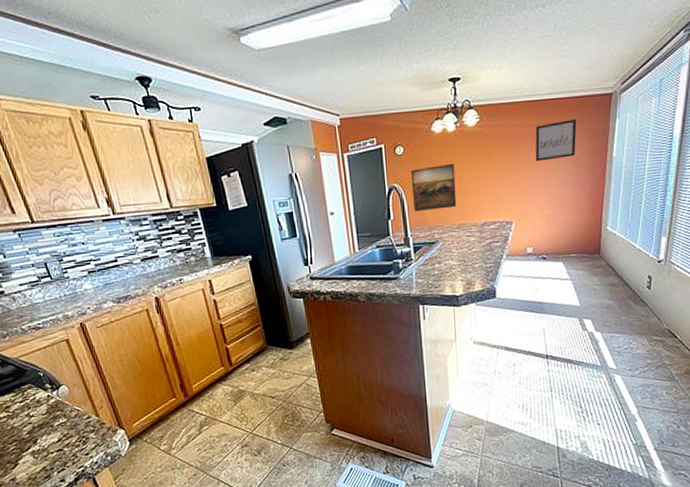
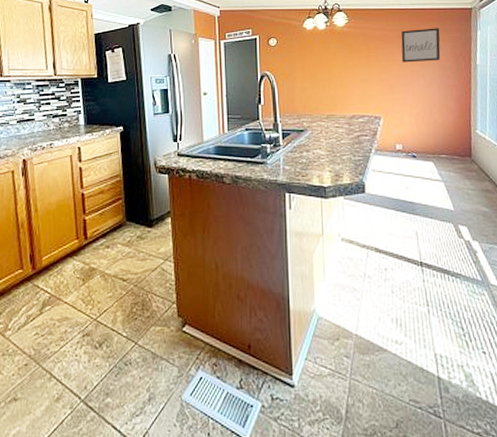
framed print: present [410,163,457,211] -> none [282,57,326,99]

